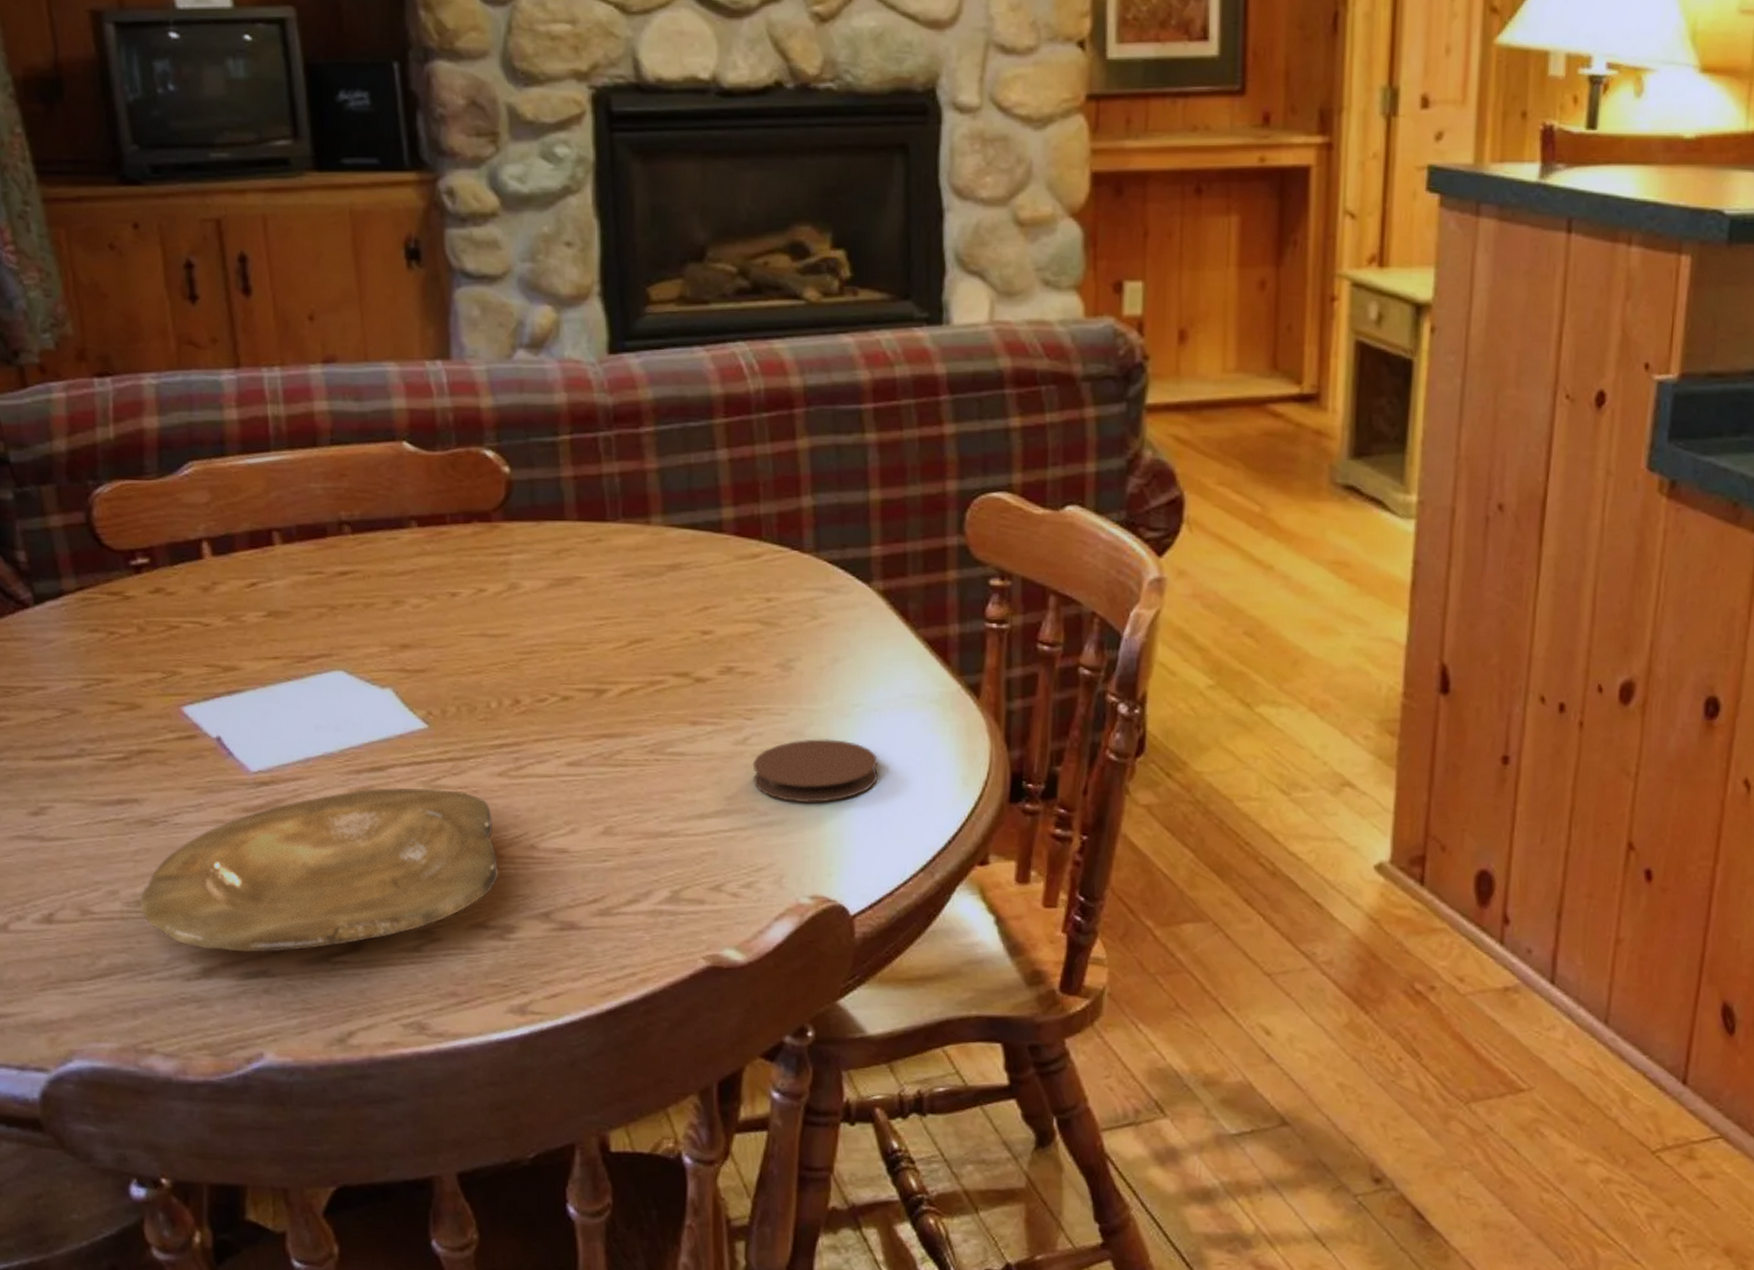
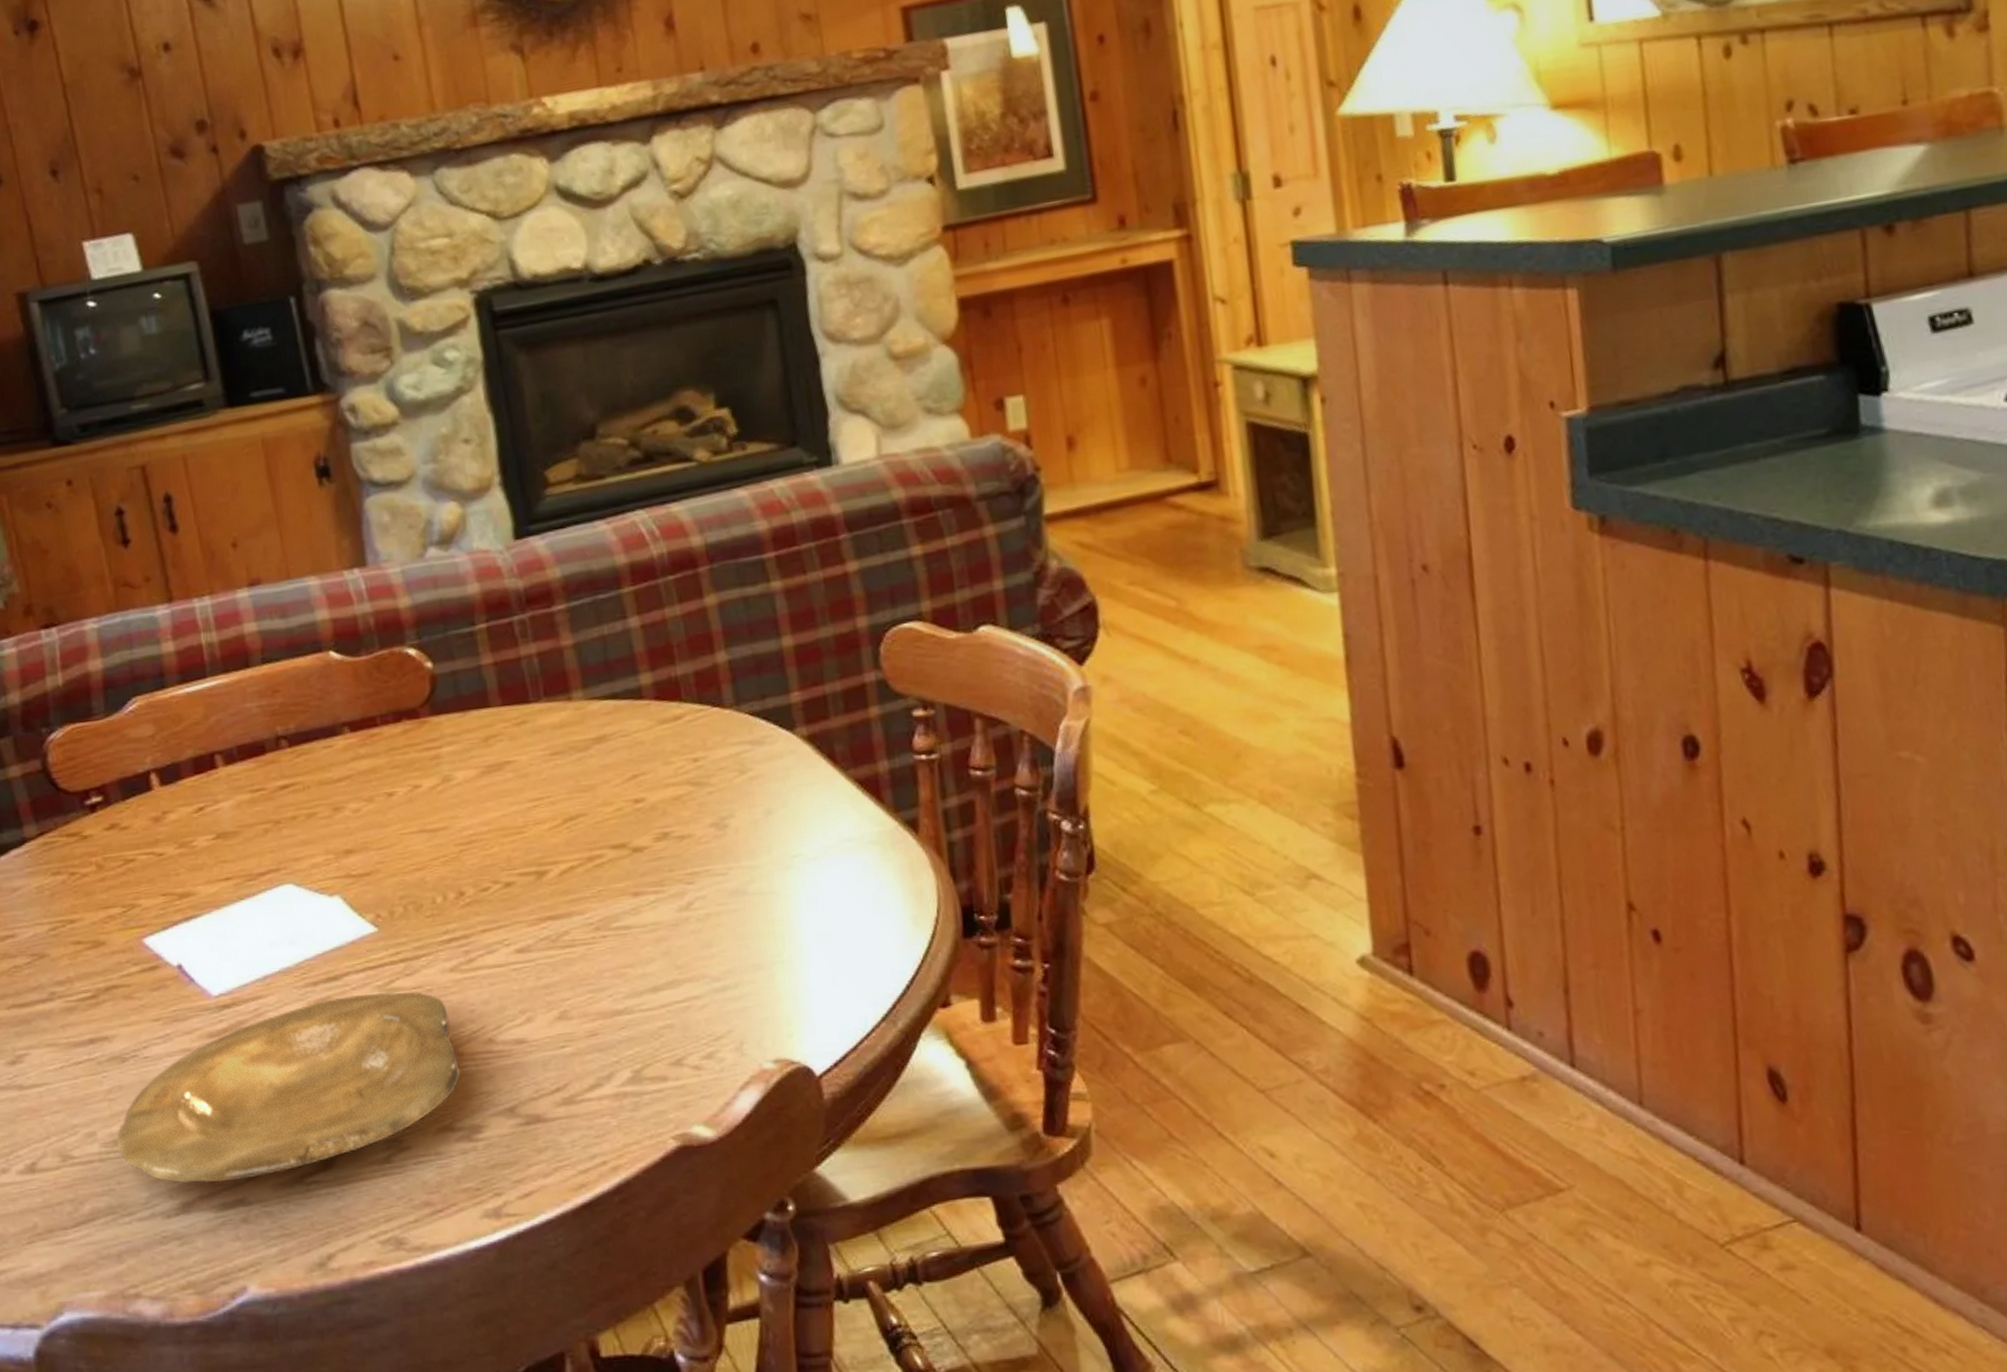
coaster: present [752,739,879,803] -> none [699,893,827,964]

